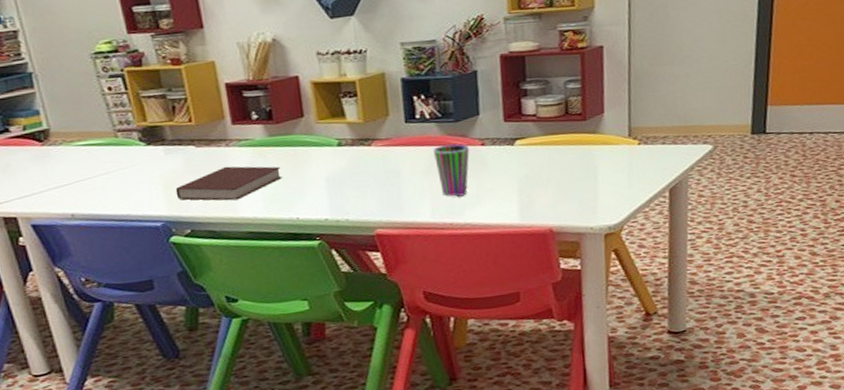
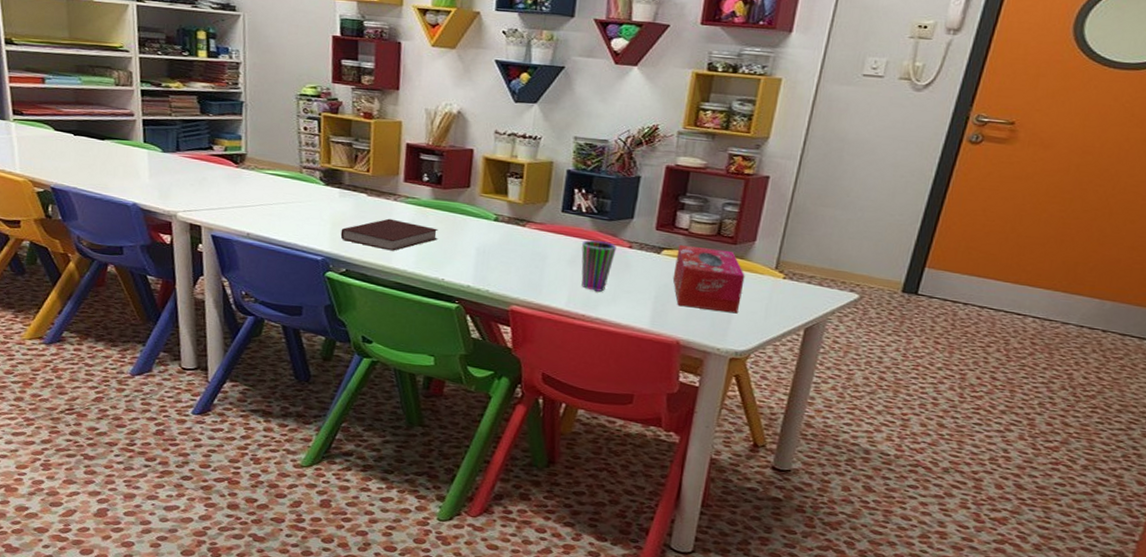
tissue box: none [530,127,603,194] -> present [672,244,745,314]

